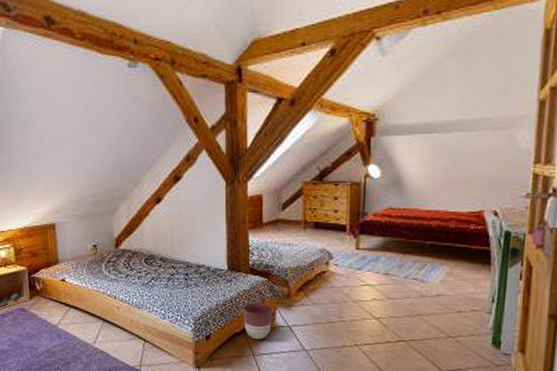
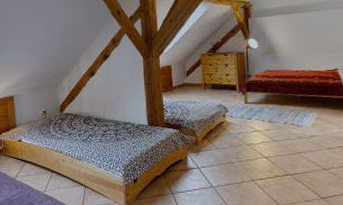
planter: present [244,302,272,340] -> none [162,149,185,181]

